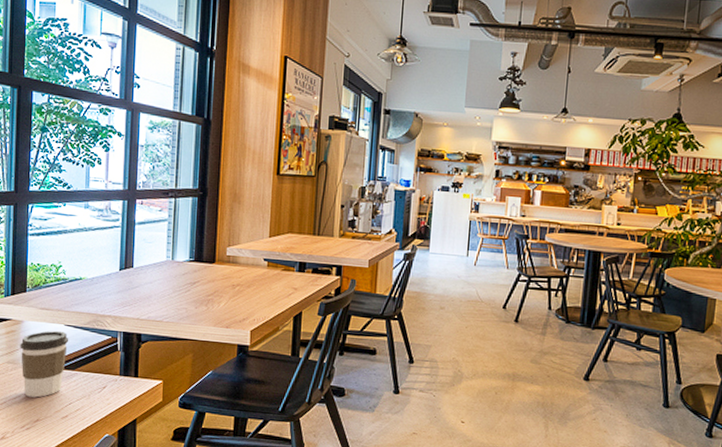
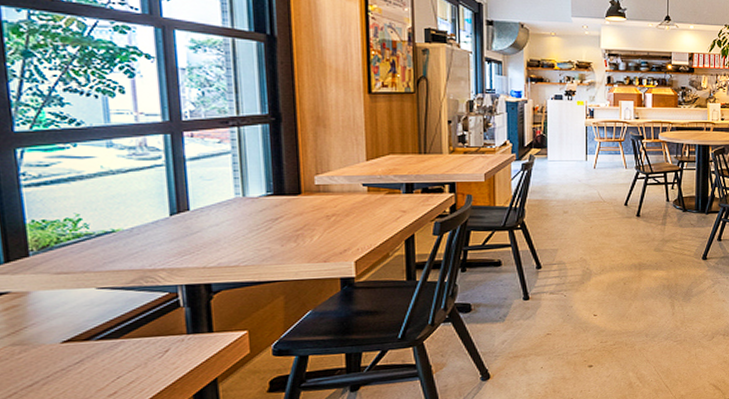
coffee cup: present [20,330,69,398] -> none [29,295,106,381]

